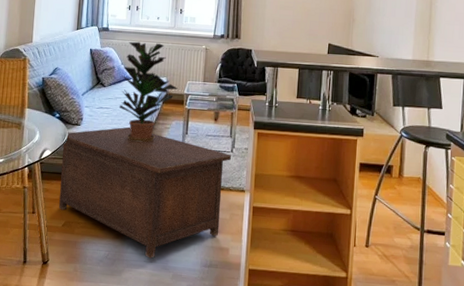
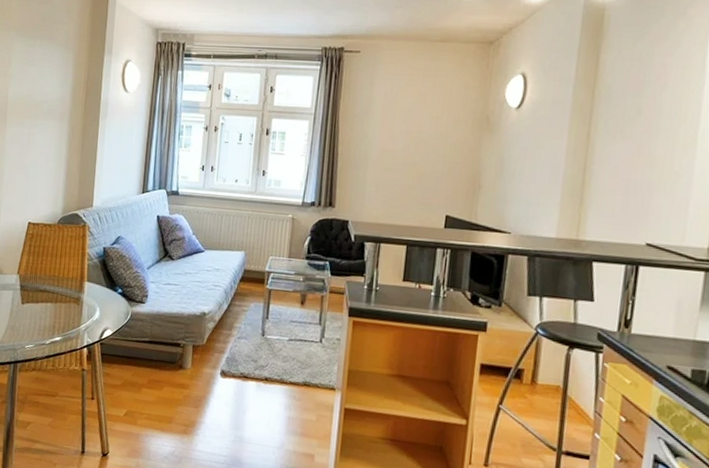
cabinet: present [59,126,232,259] -> none [120,307,321,460]
potted plant: present [119,41,178,143] -> none [189,208,258,326]

